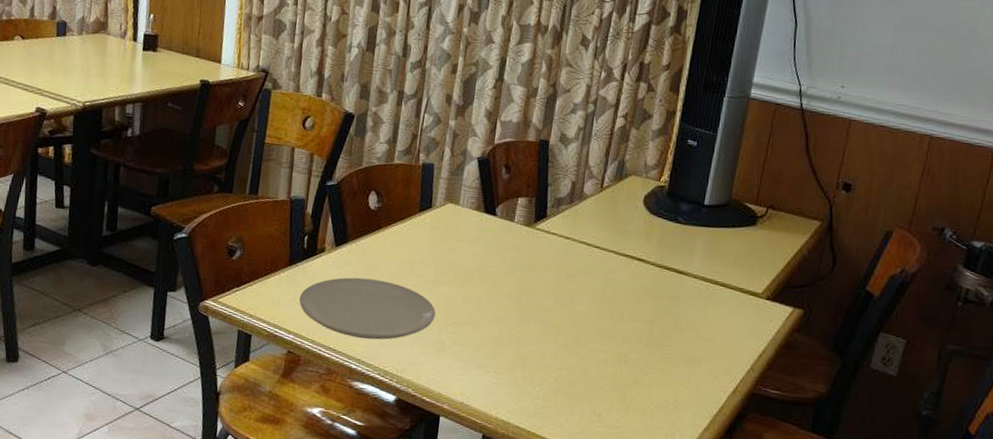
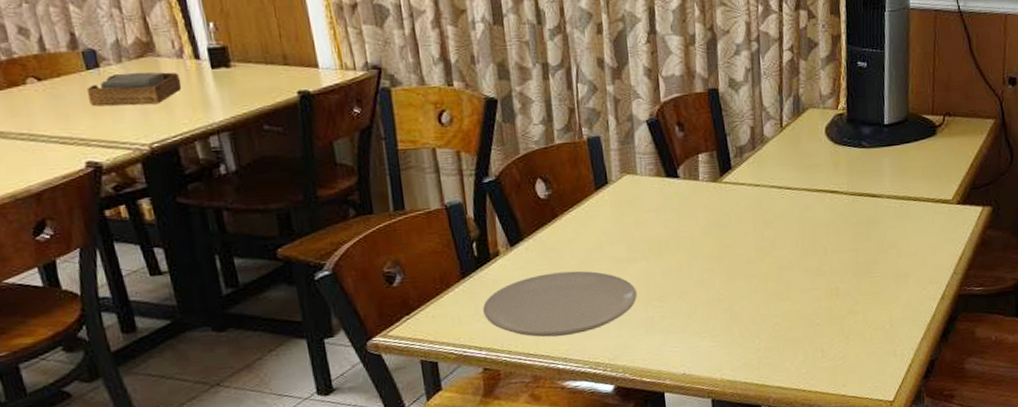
napkin holder: none [51,43,119,72] -> present [86,71,182,107]

